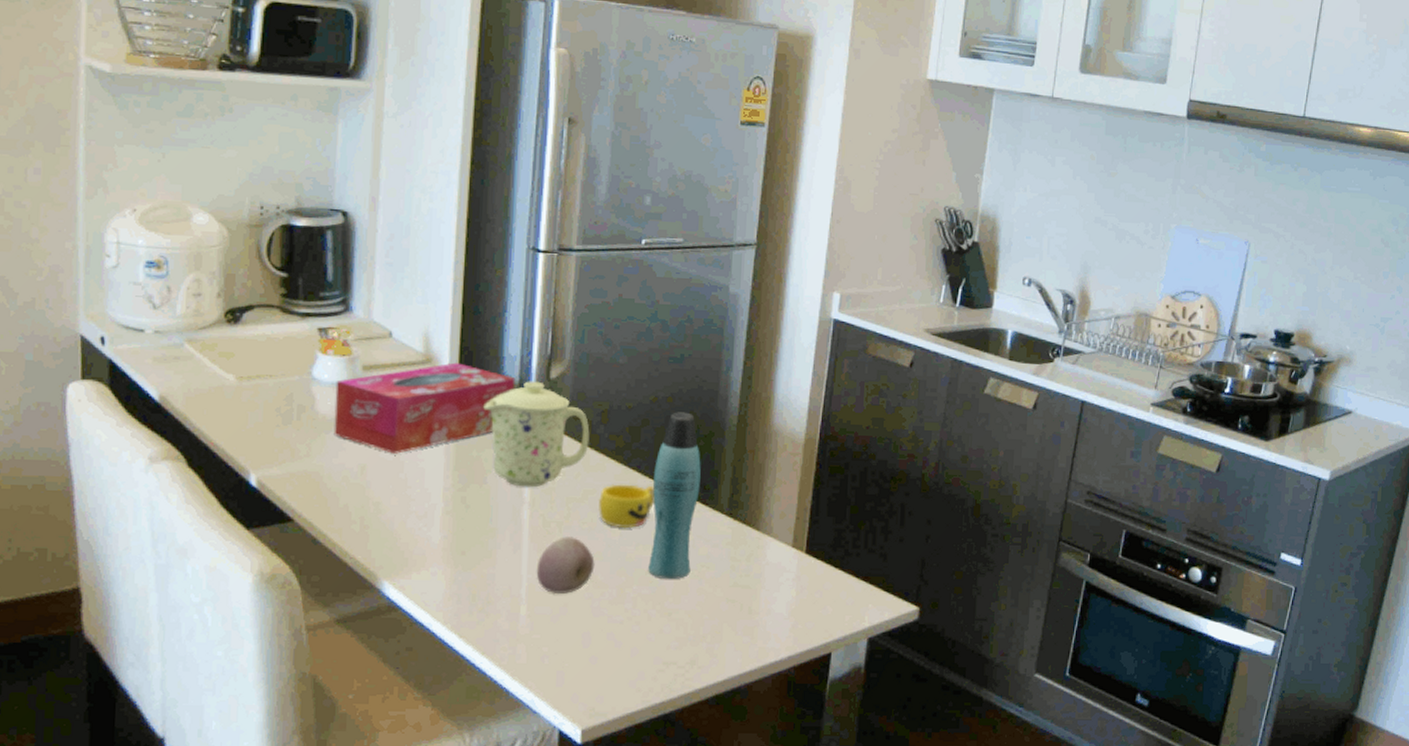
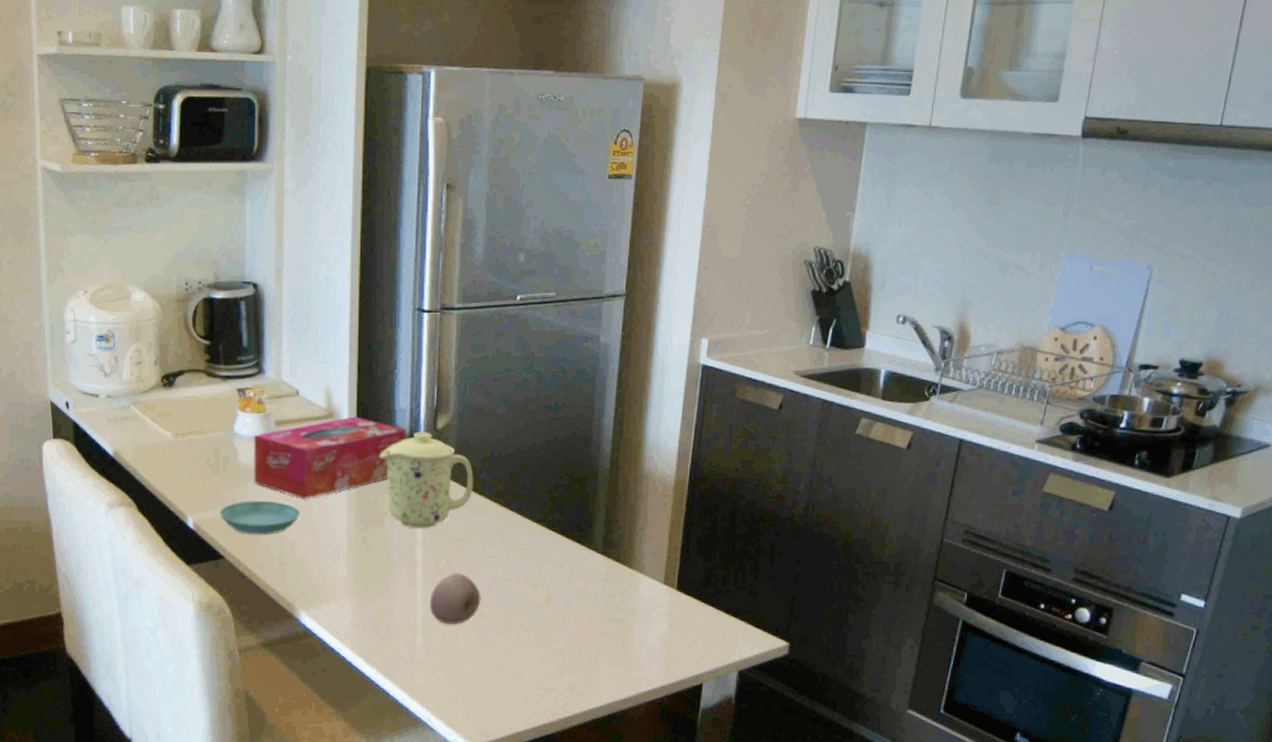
saucer: none [290,454,388,495] -> present [219,500,300,535]
cup: present [598,484,655,529] -> none [482,525,534,566]
bottle: present [648,412,701,580] -> none [529,457,576,614]

